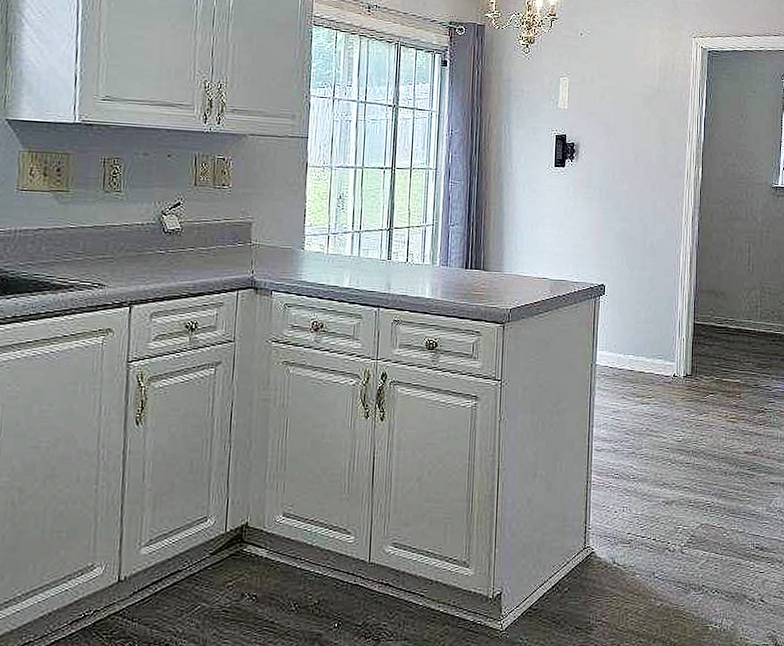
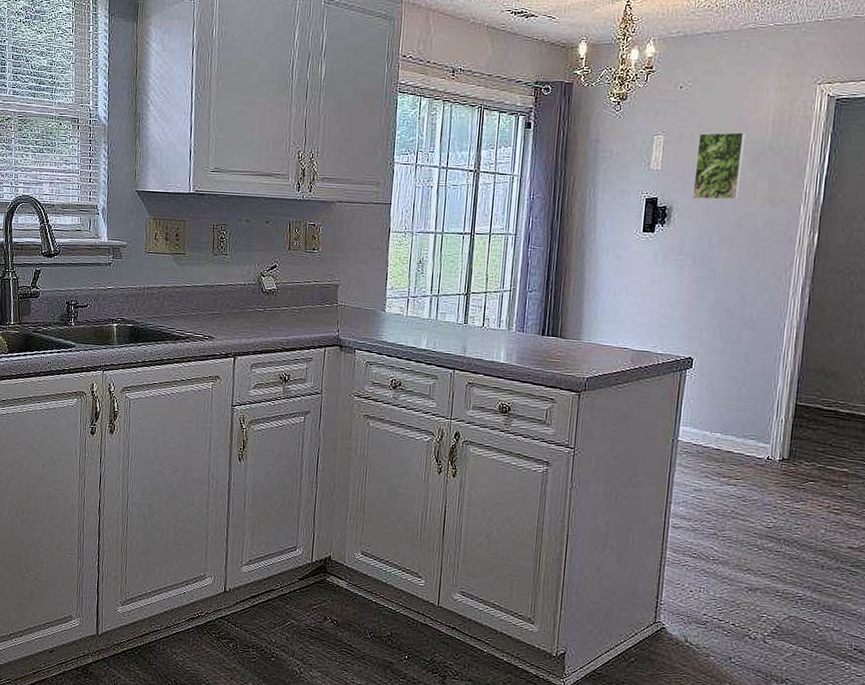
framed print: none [596,76,638,138] -> present [692,132,746,201]

